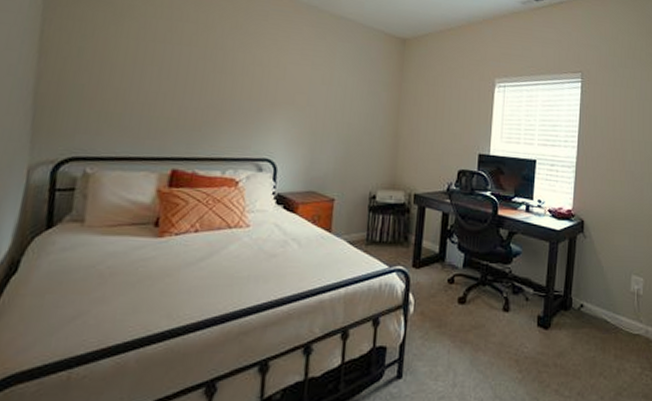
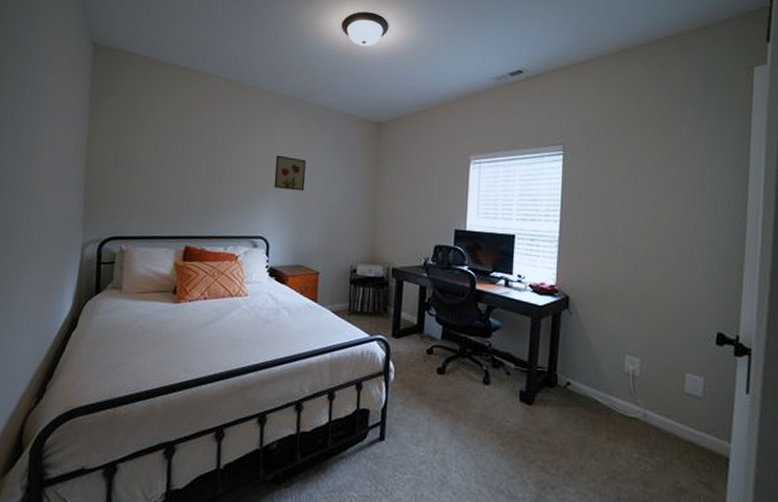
wall art: none [284,67,322,109] -> present [274,155,306,191]

